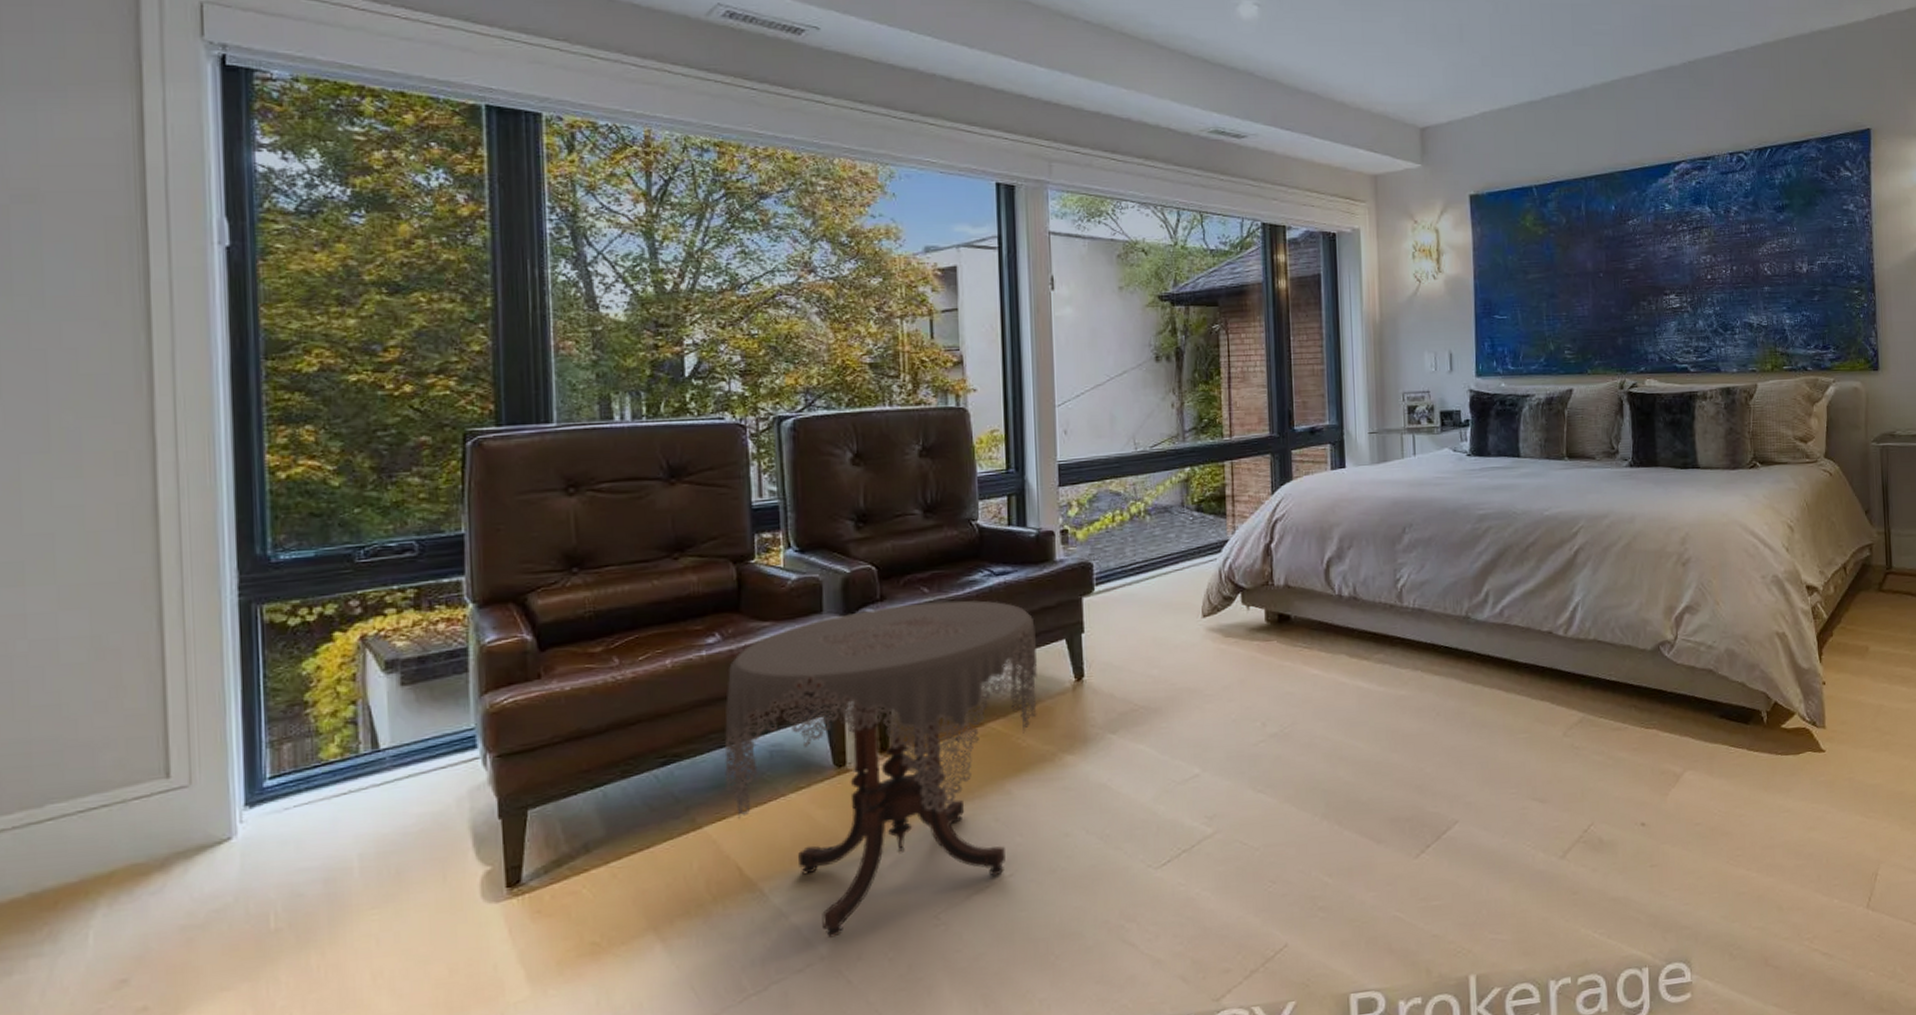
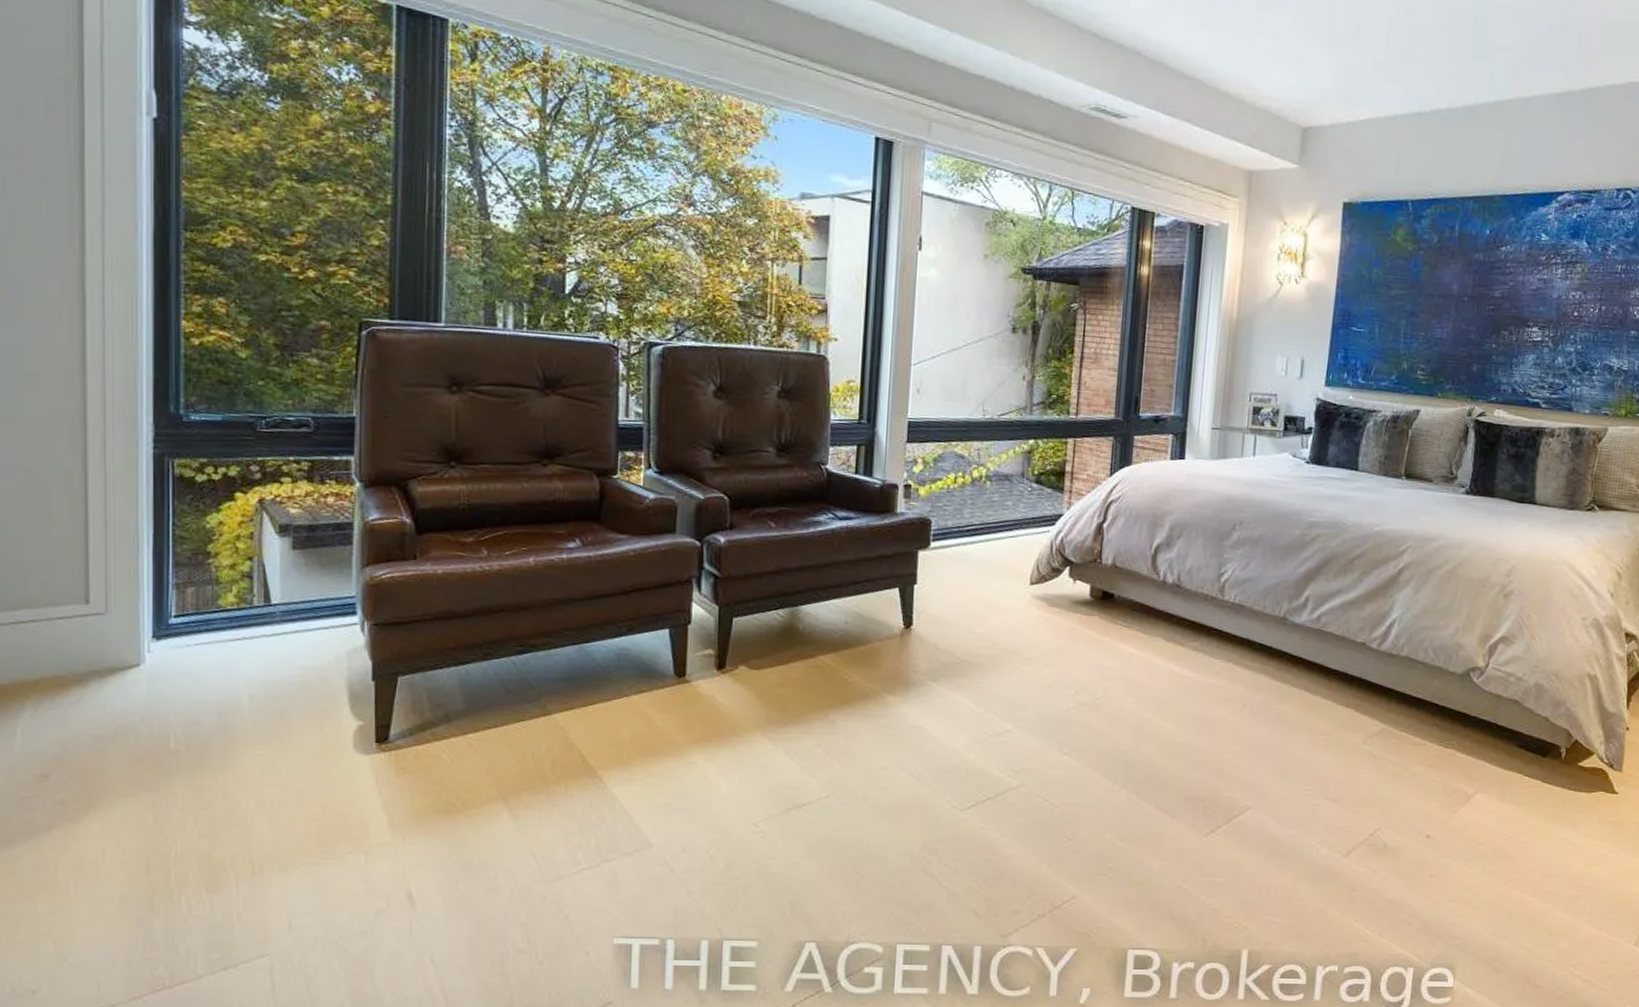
side table: present [725,600,1038,939] -> none [575,536,871,830]

